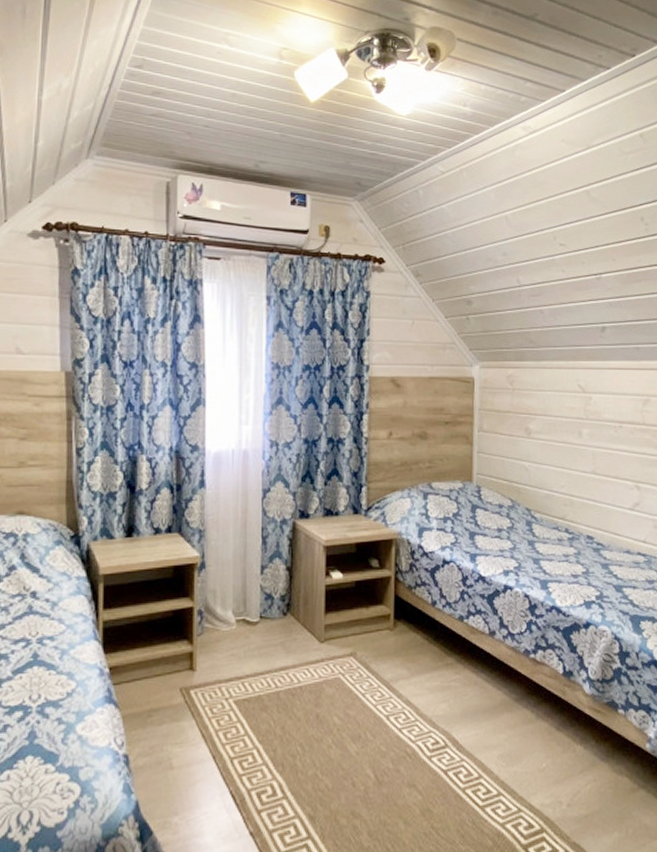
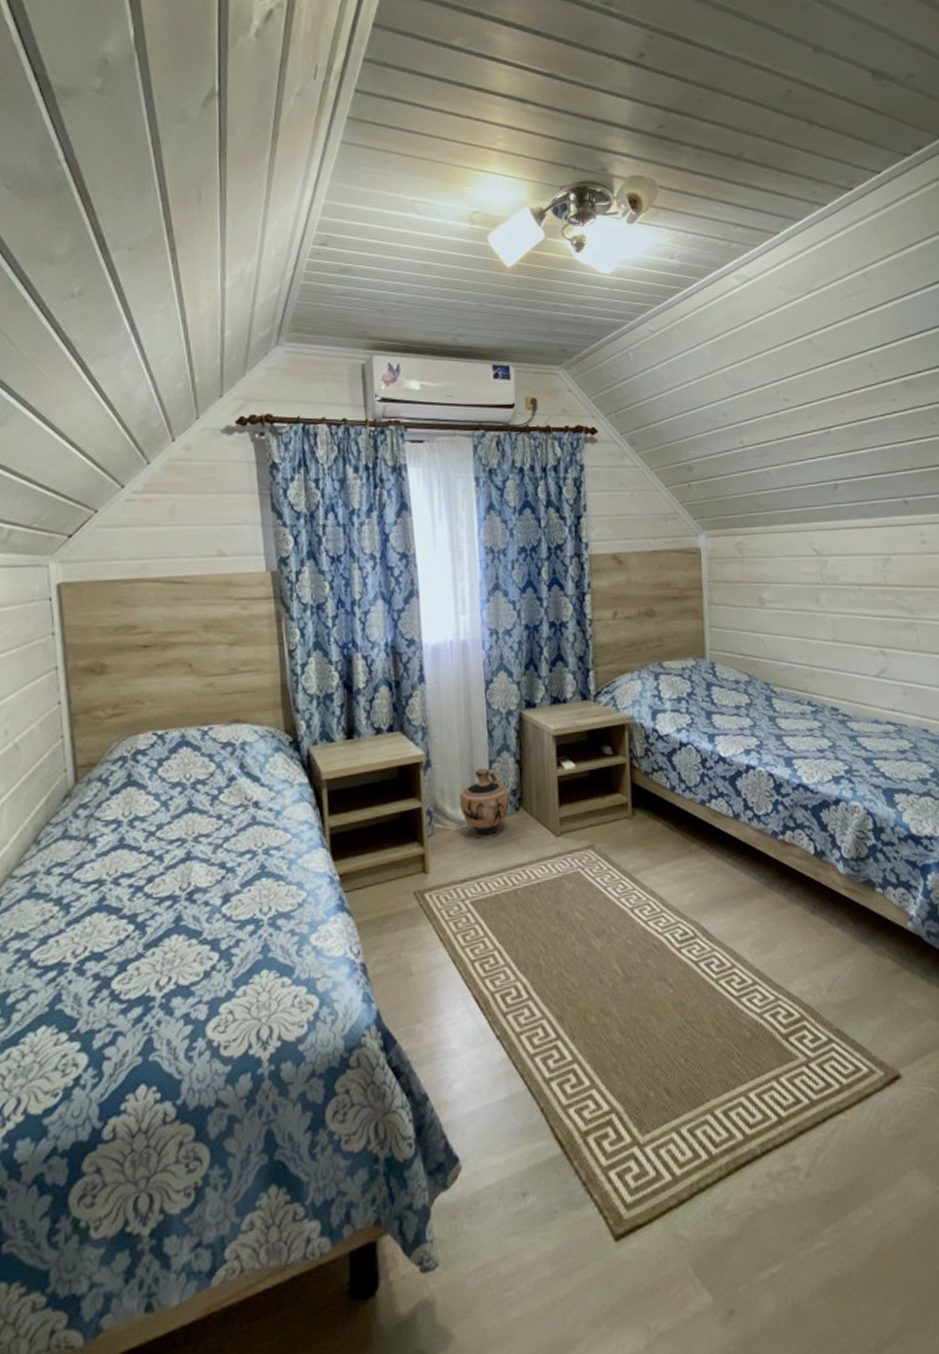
ceramic jug: none [230,573,278,640] -> present [459,768,510,839]

